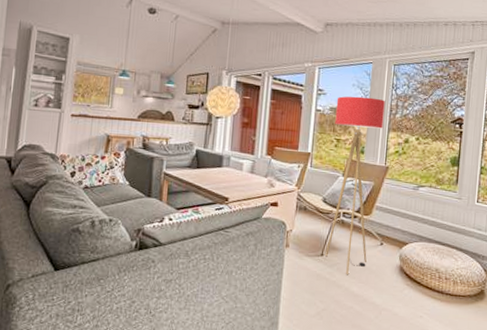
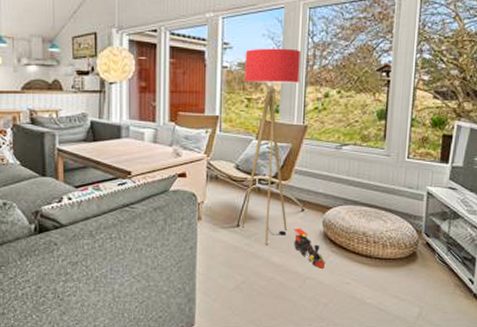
toy train: none [372,260,400,301] -> present [293,228,325,269]

